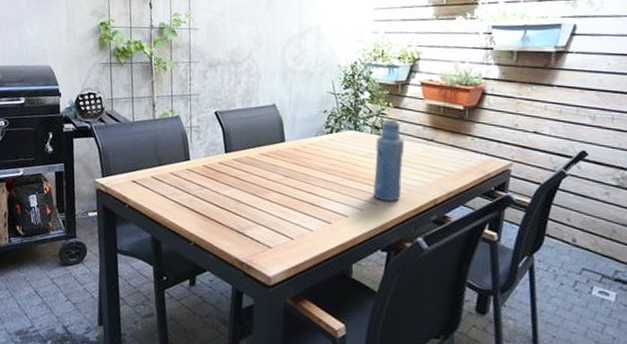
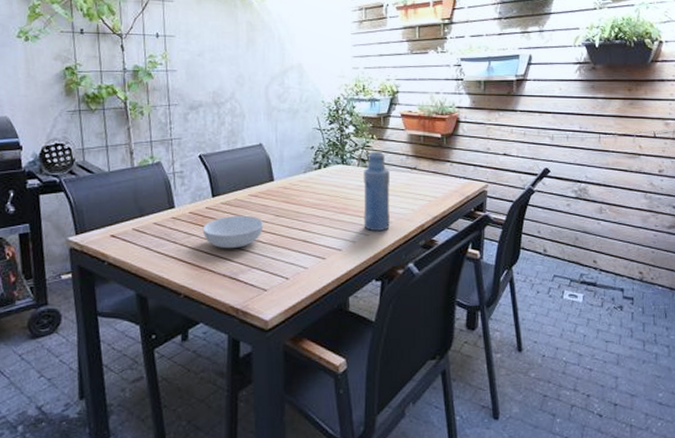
serving bowl: none [214,172,273,205] -> present [202,215,264,249]

